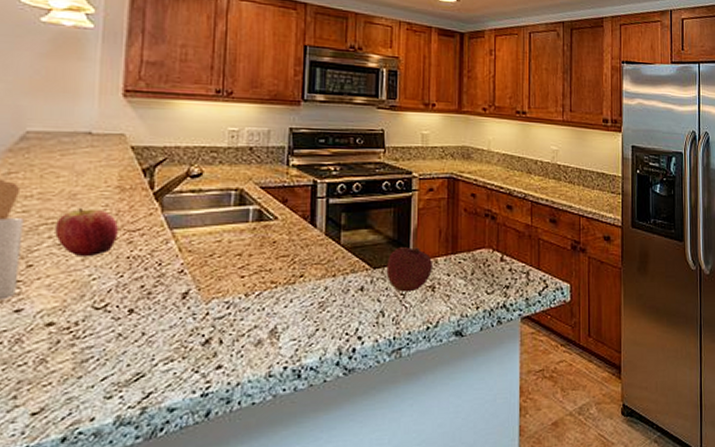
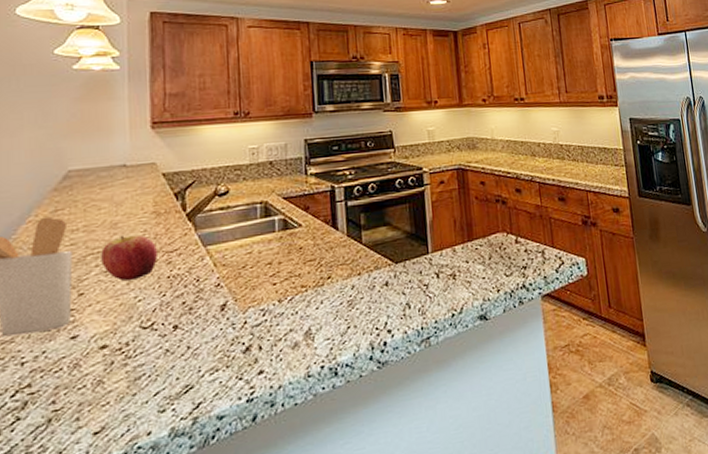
fruit: present [386,247,434,292] -> none [407,238,452,284]

